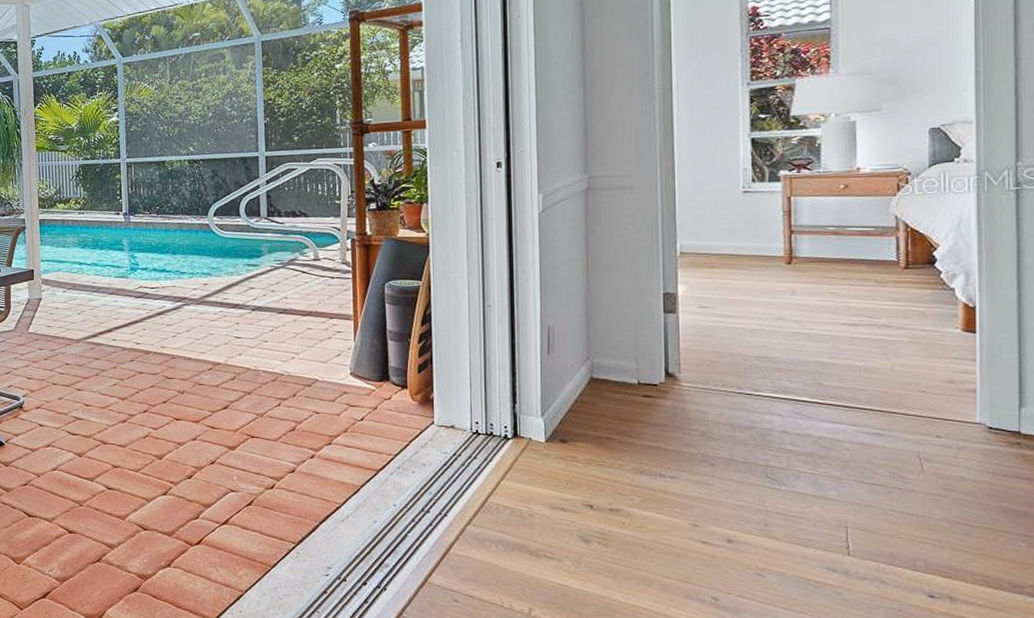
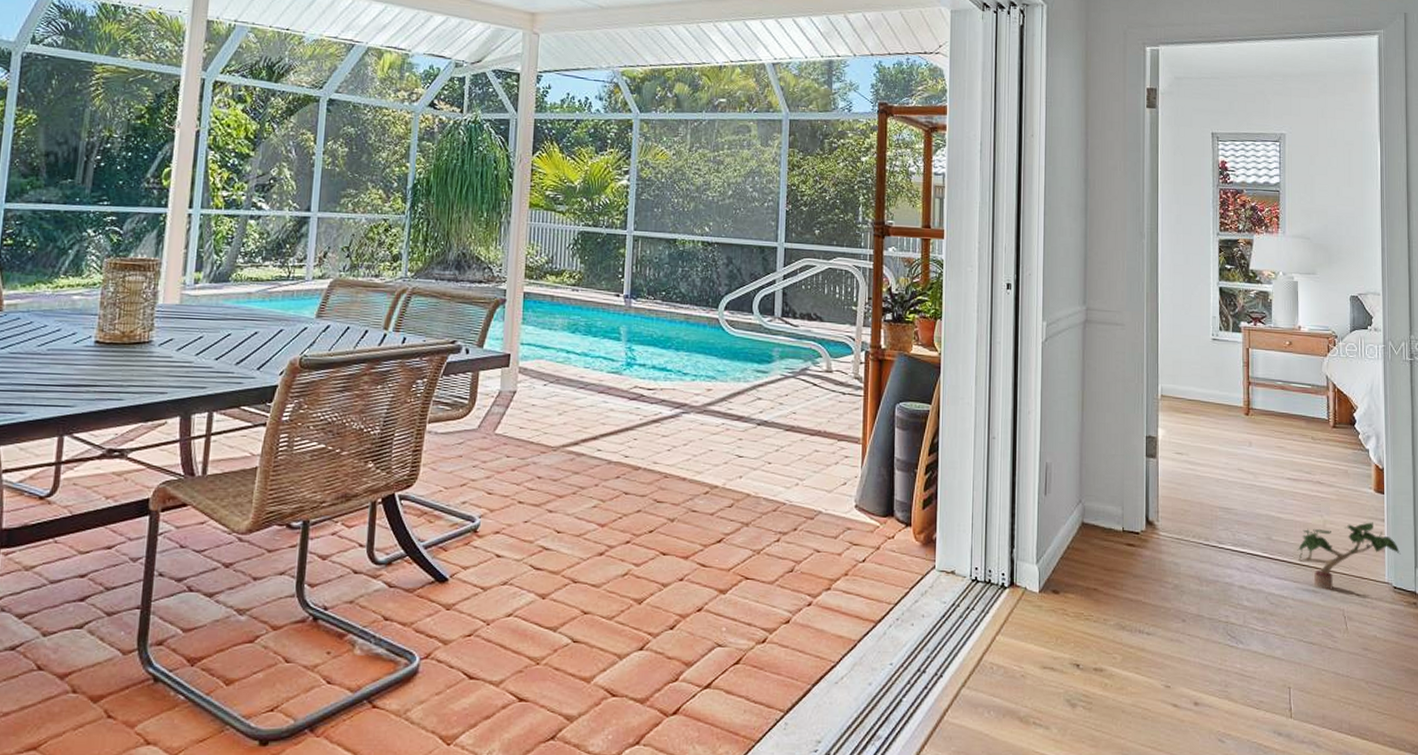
potted plant: none [856,362,999,432] -> present [1297,522,1401,590]

